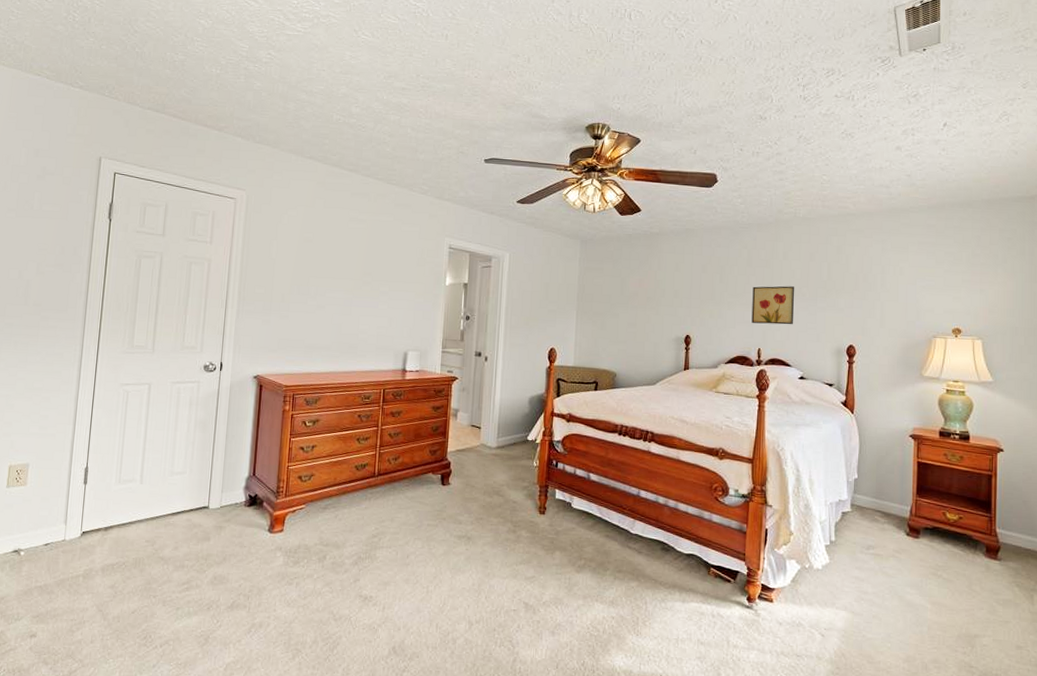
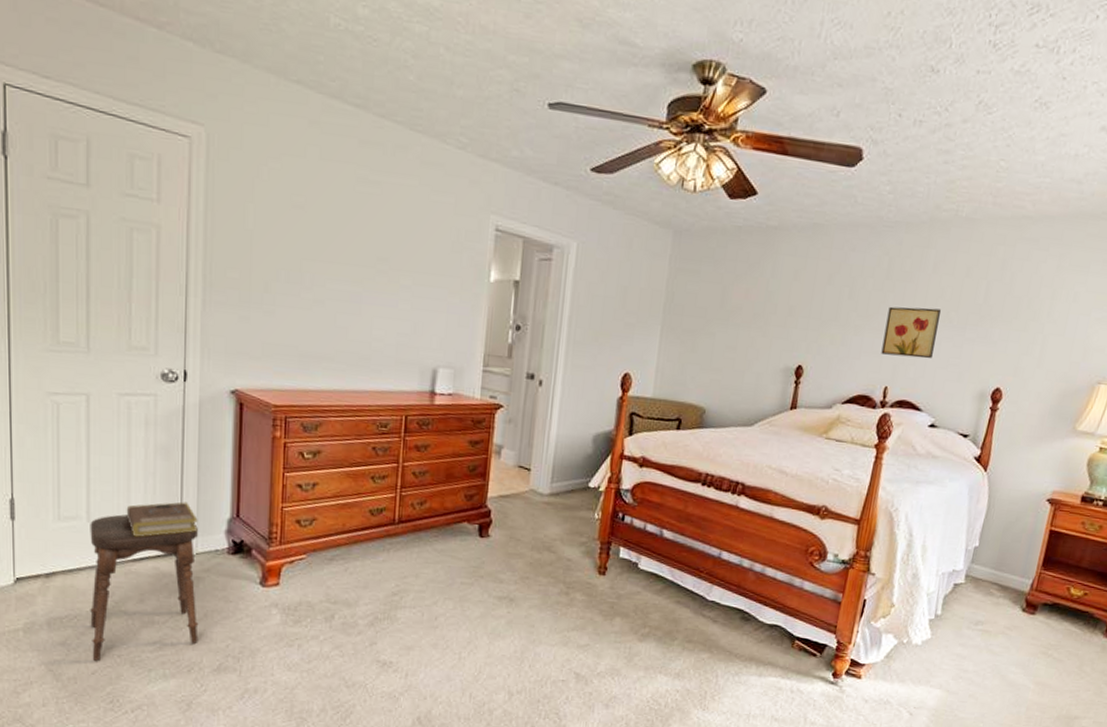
stool: none [133,477,223,601] -> present [90,514,199,661]
book: none [170,464,224,495] -> present [126,501,198,537]

